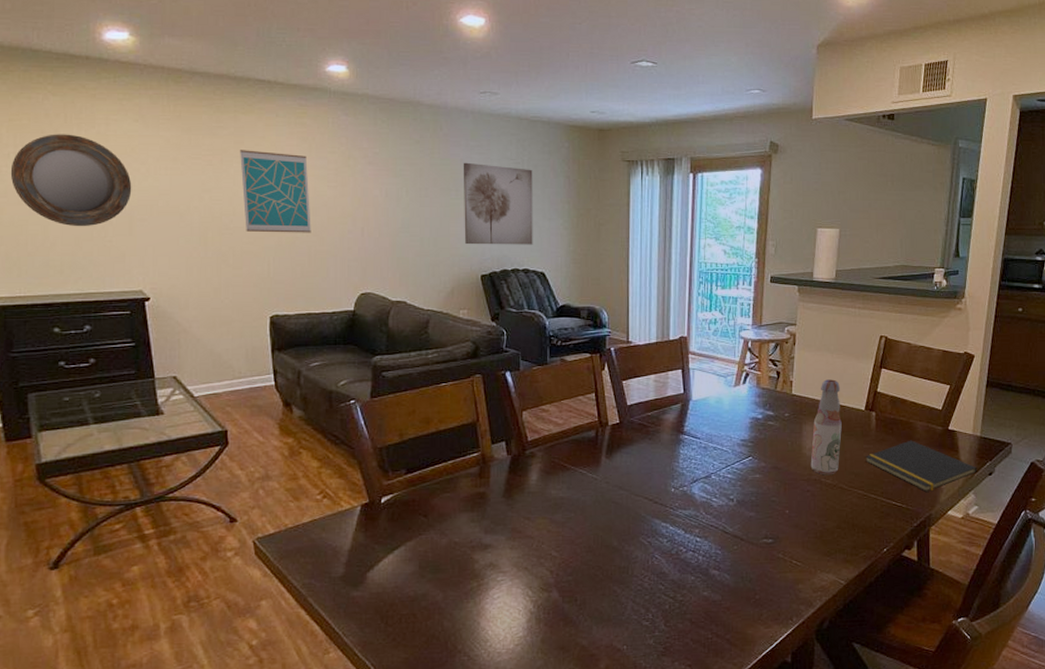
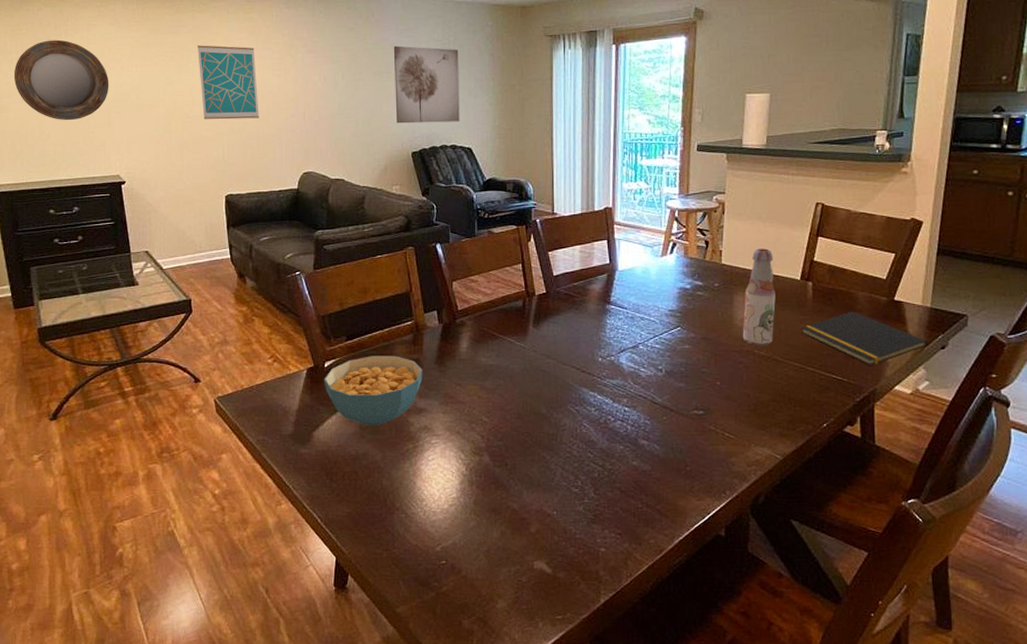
cereal bowl: none [380,489,490,564] -> present [324,356,423,425]

